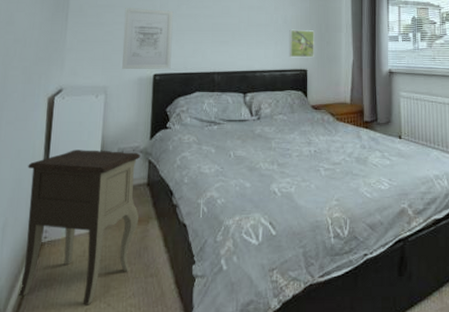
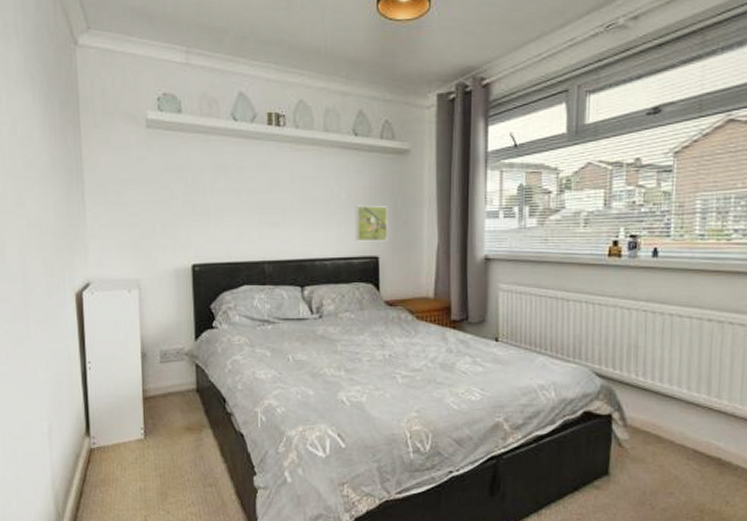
nightstand: present [19,150,141,305] -> none [65,351,190,512]
wall art: present [122,8,174,70] -> none [150,182,212,260]

